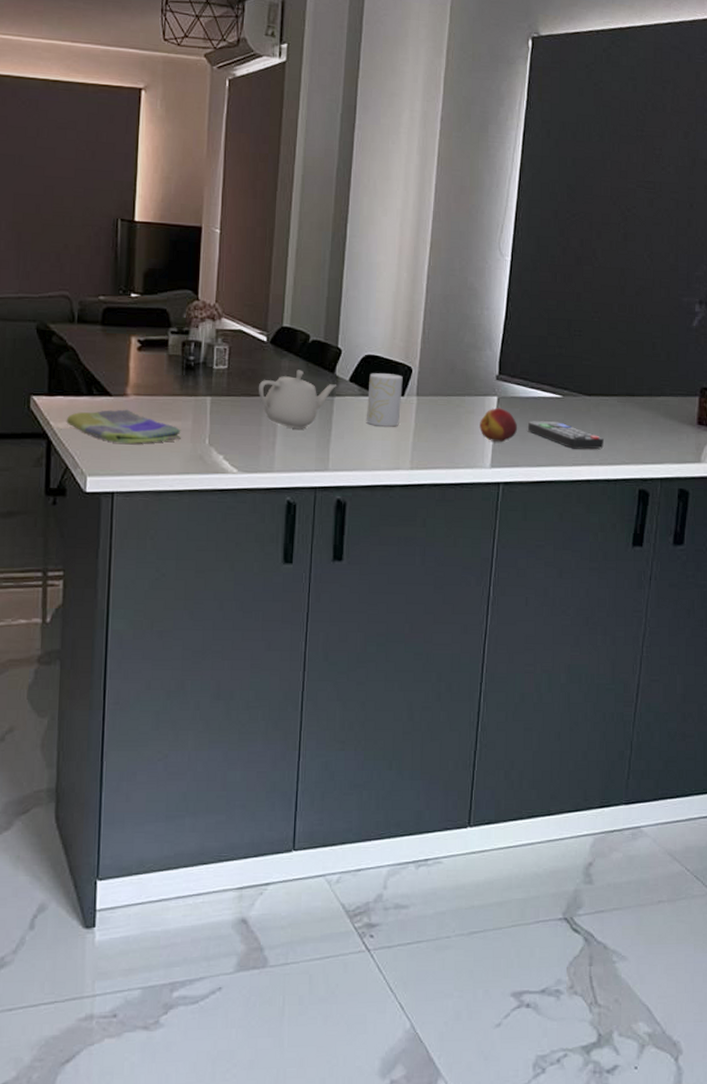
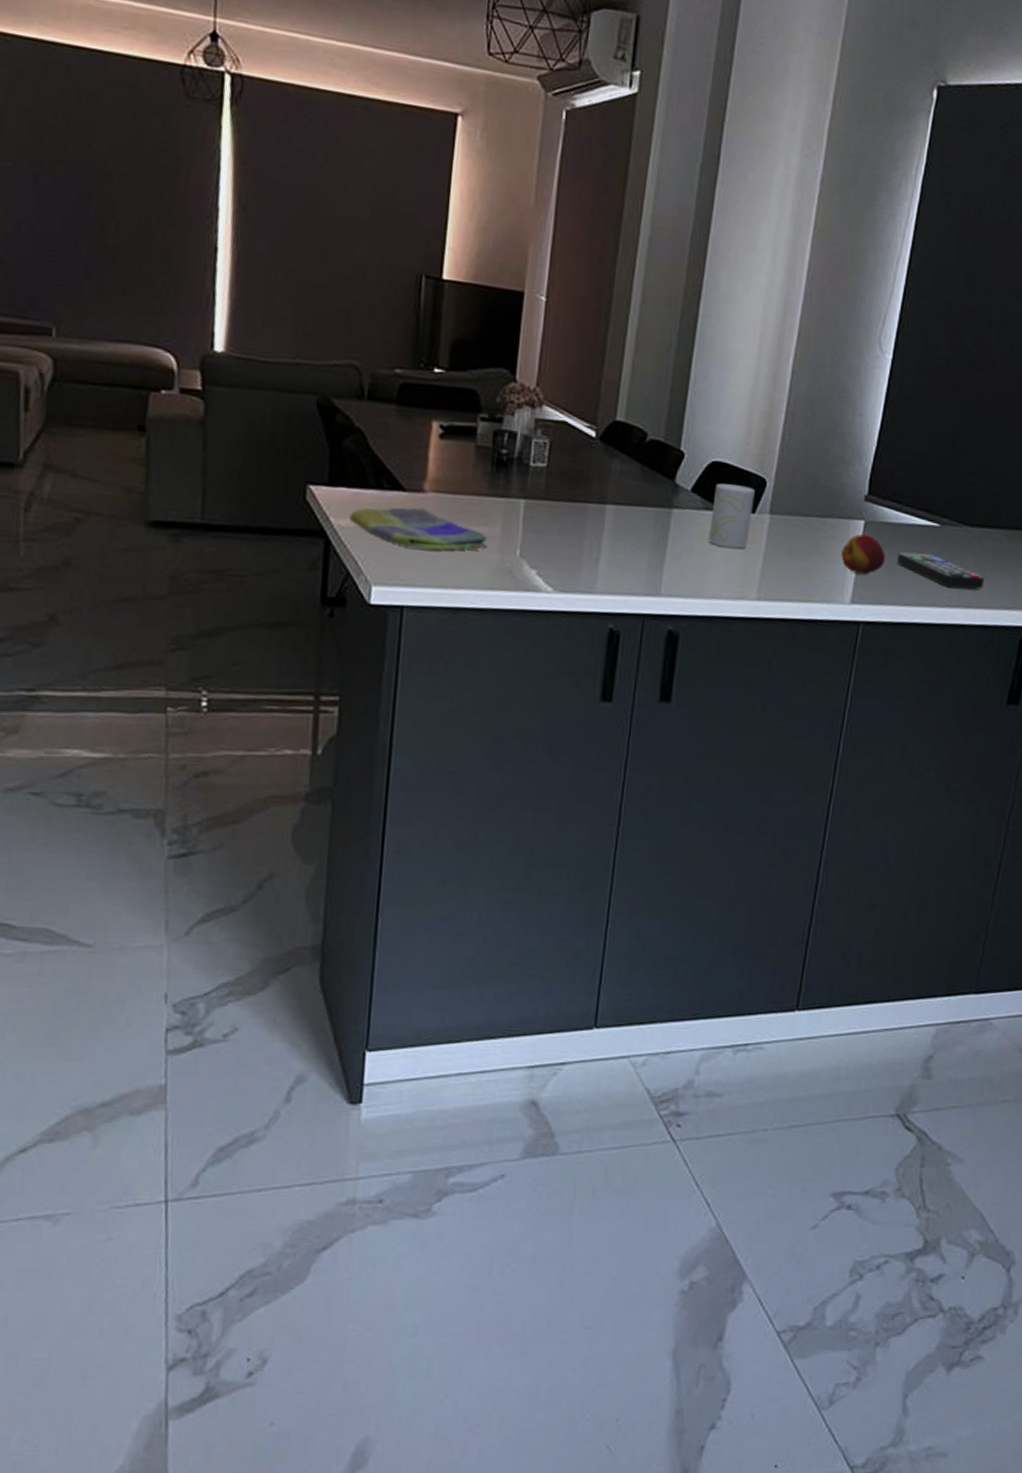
teapot: present [258,370,337,429] -> none [582,473,677,545]

